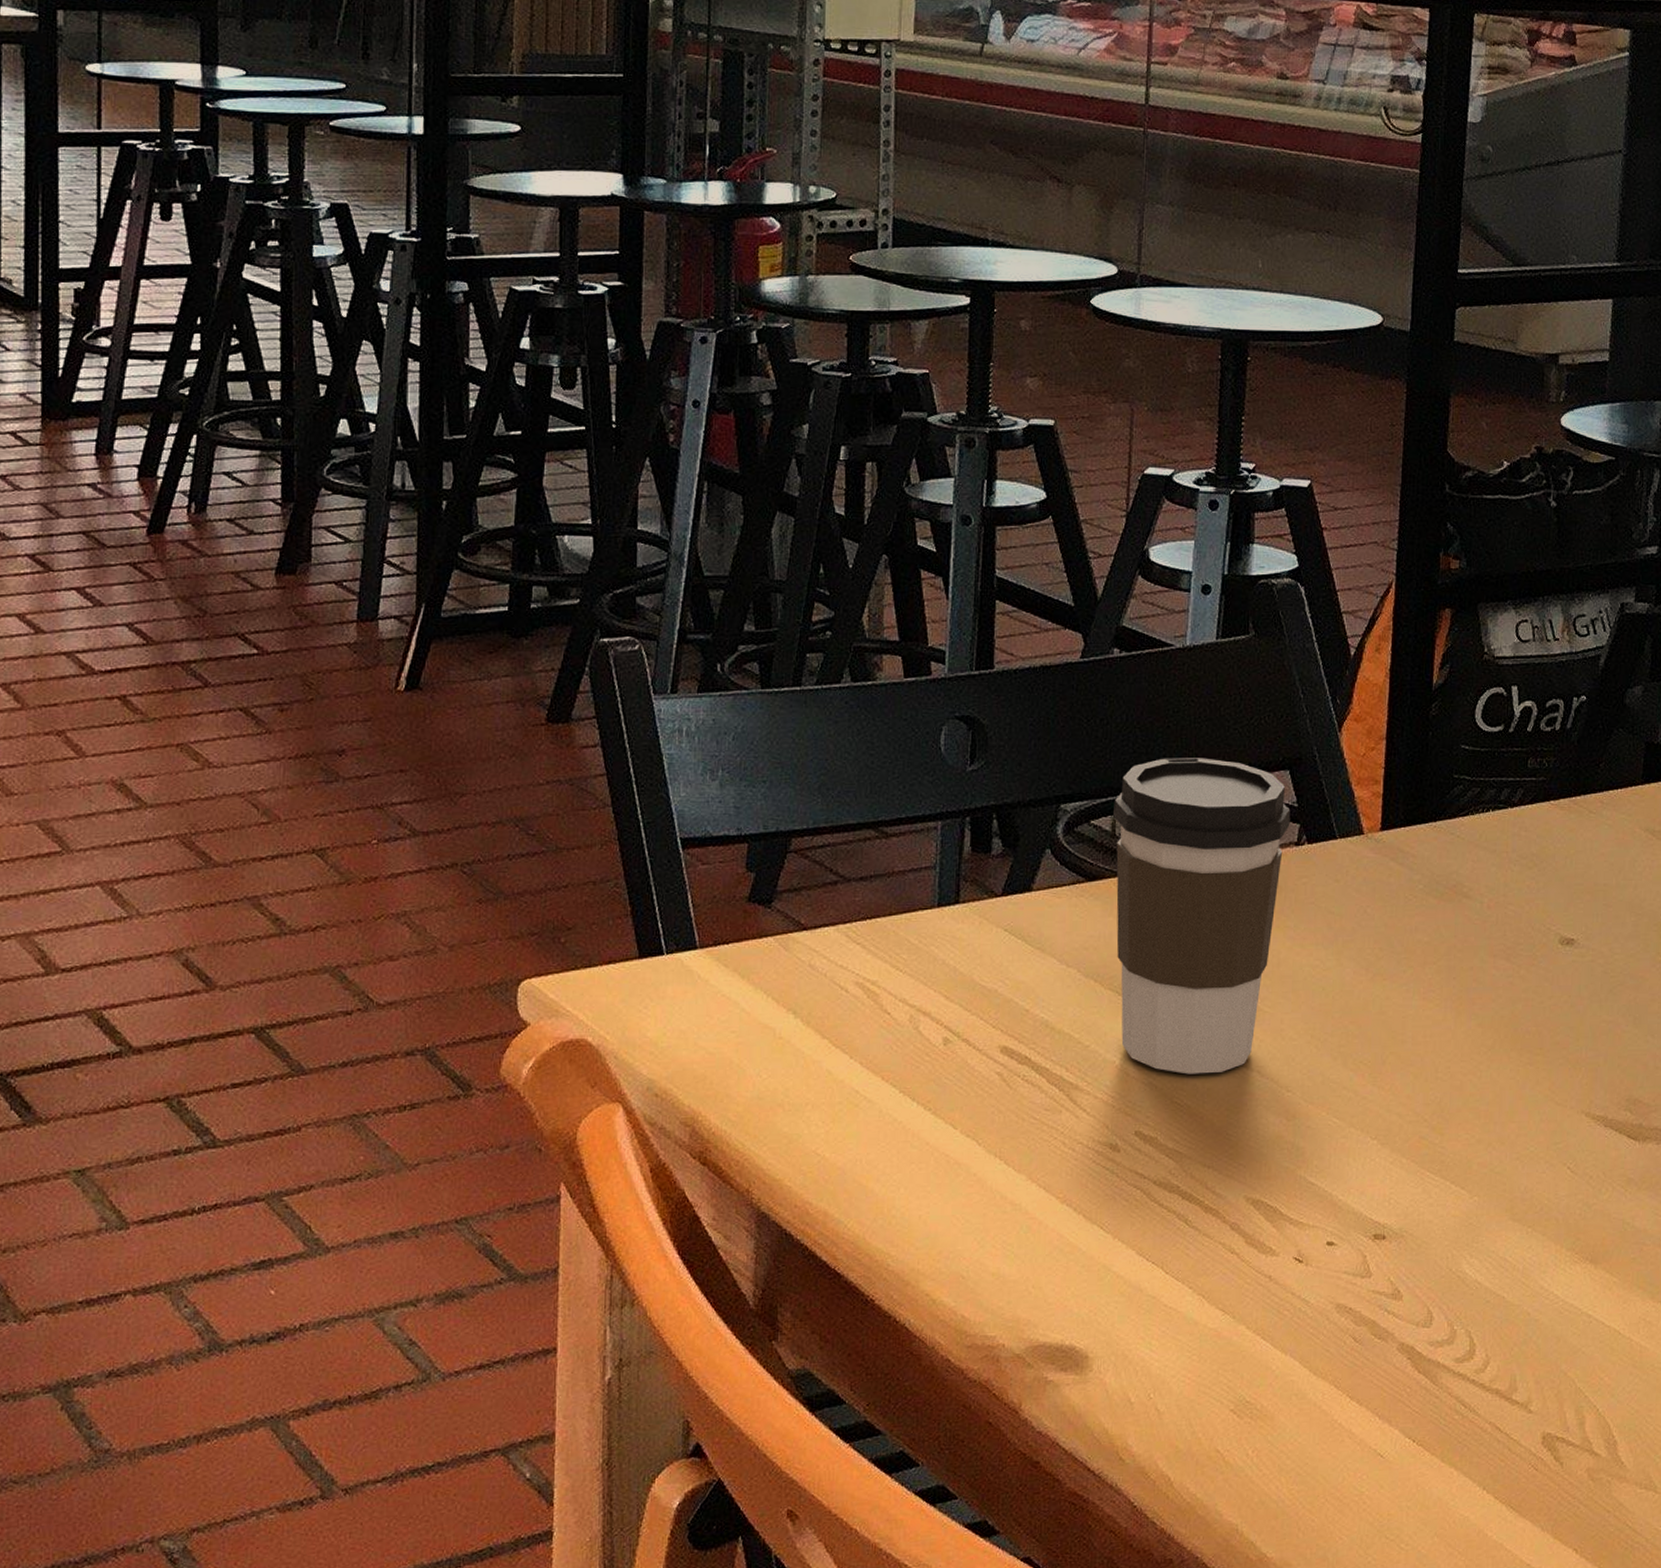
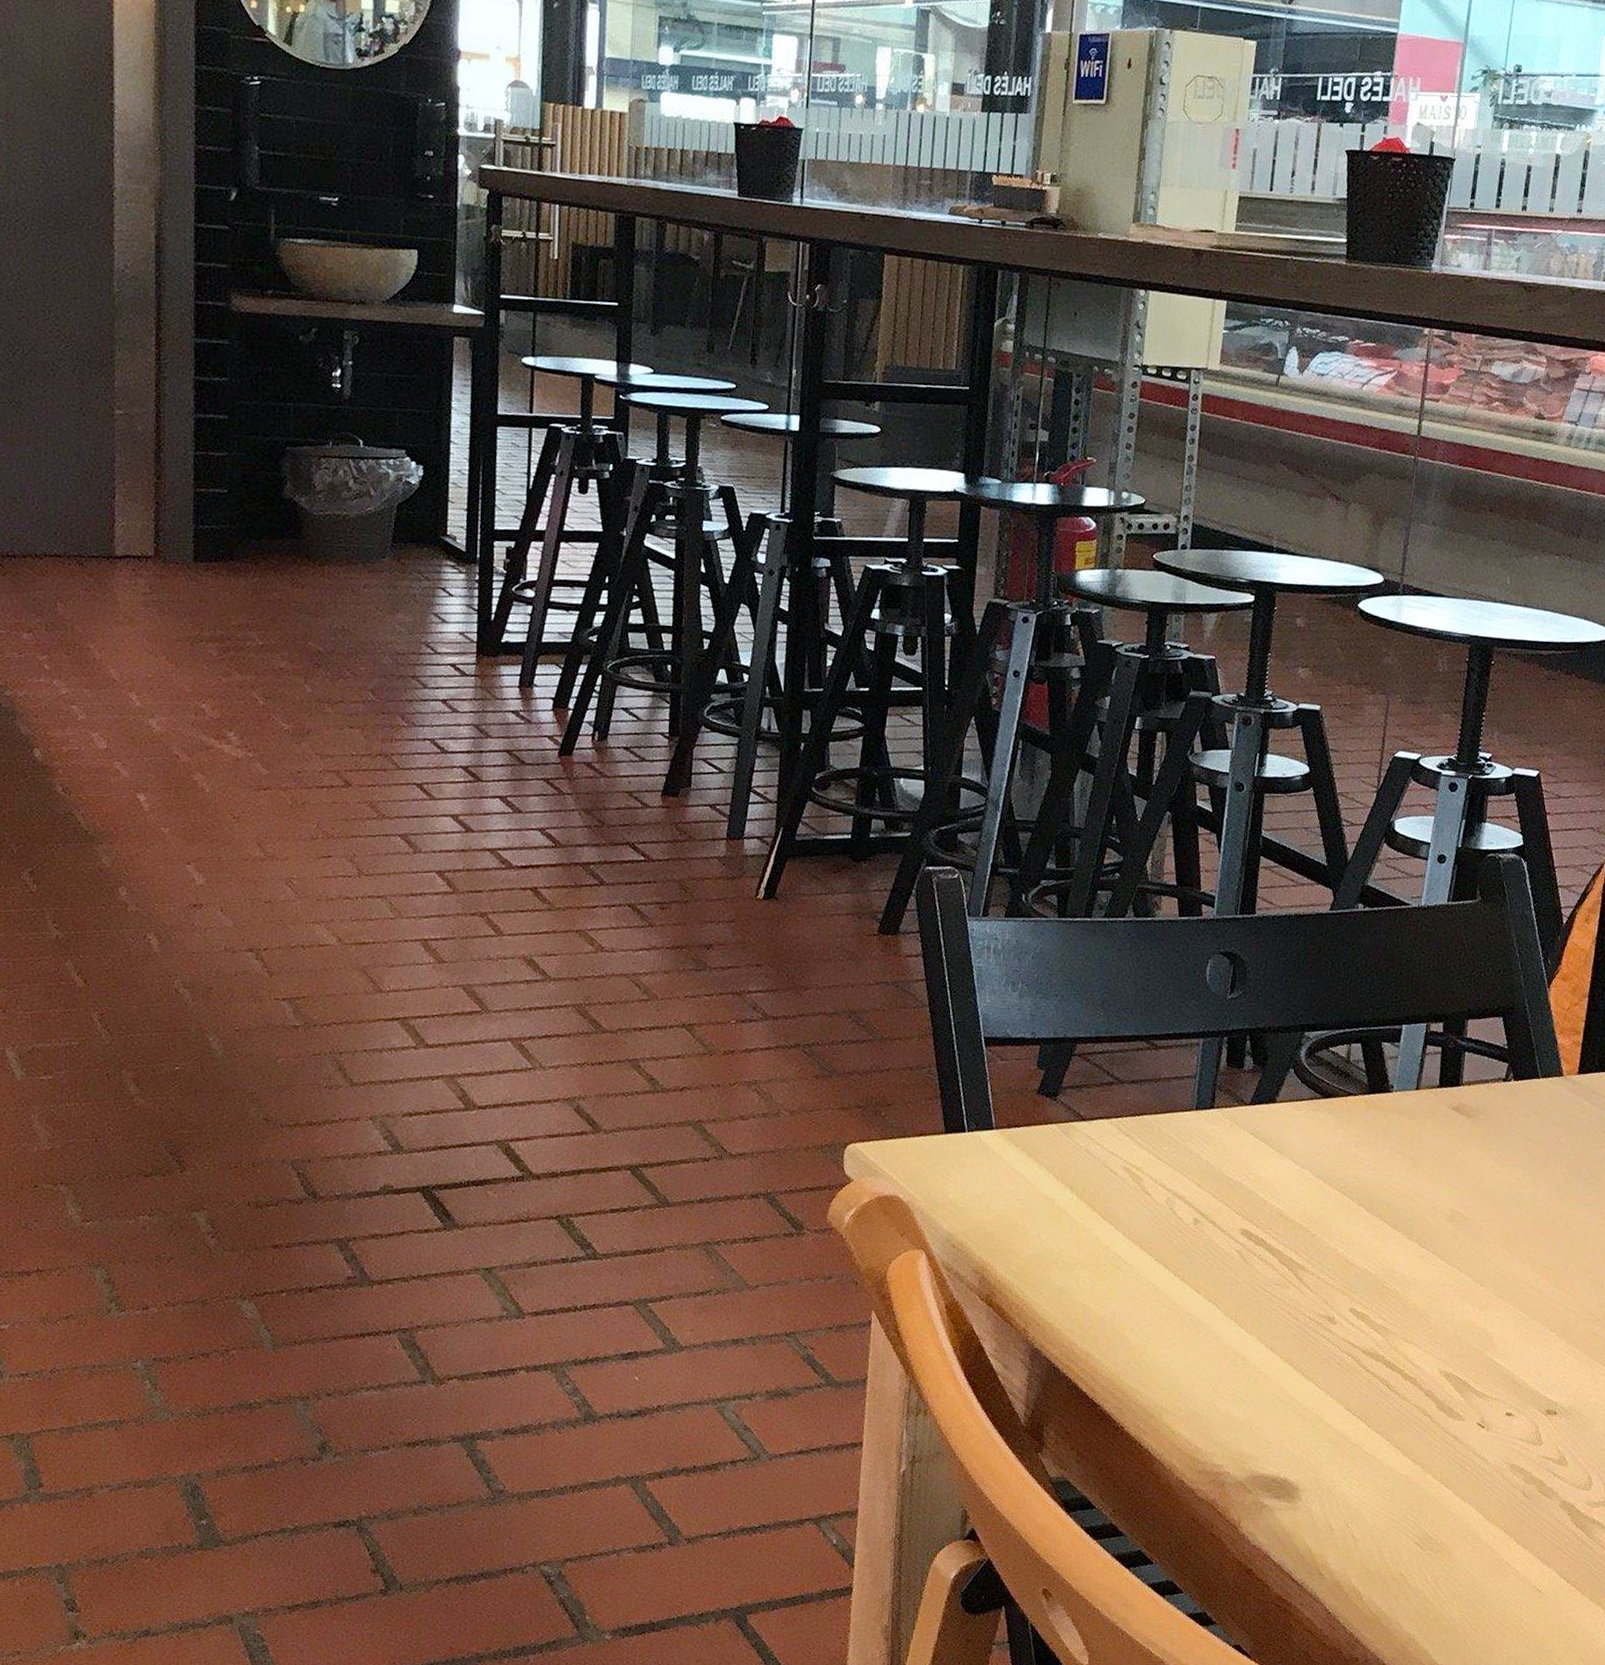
coffee cup: present [1113,758,1291,1075] -> none [1343,999,1501,1266]

